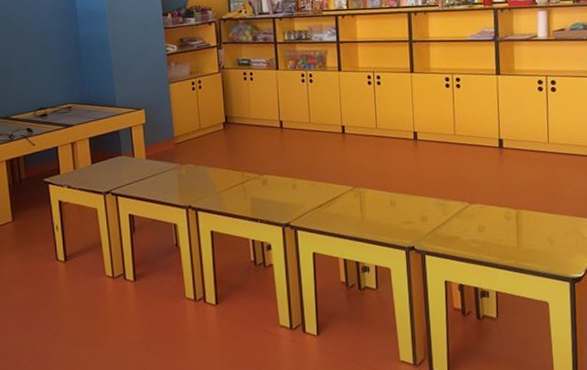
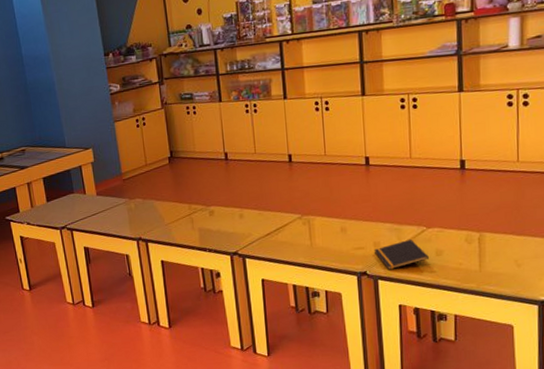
notepad: none [421,214,472,246] -> present [373,239,429,270]

